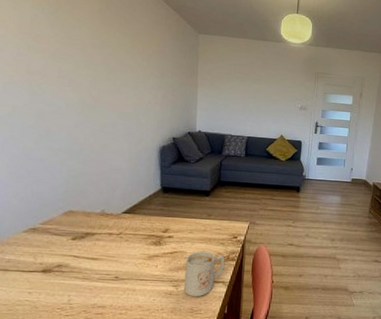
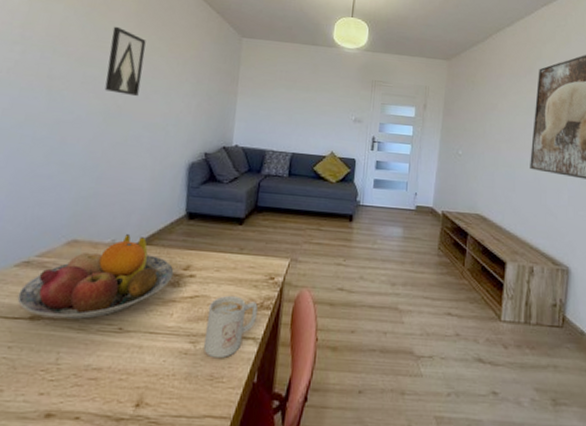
fruit bowl: none [30,205,155,271] -> present [17,234,174,319]
wall art: none [79,24,112,90] -> present [104,26,146,97]

